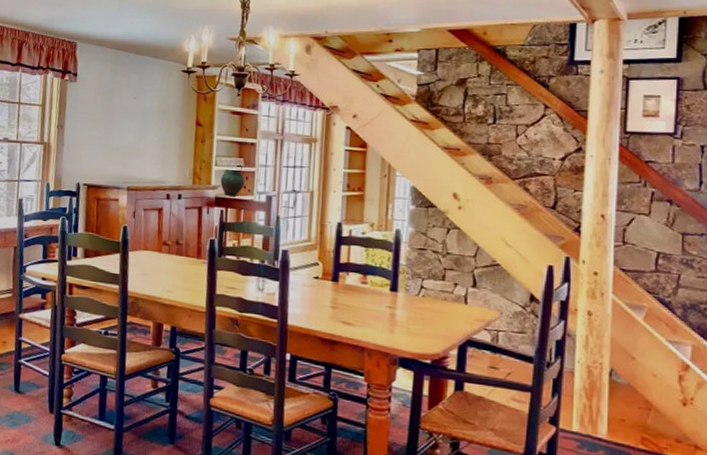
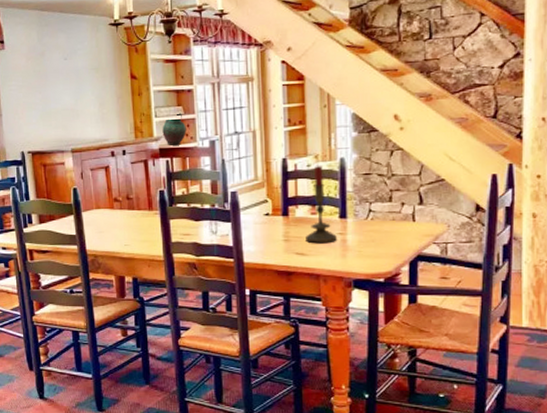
candle: none [353,232,386,316] -> present [306,163,337,244]

